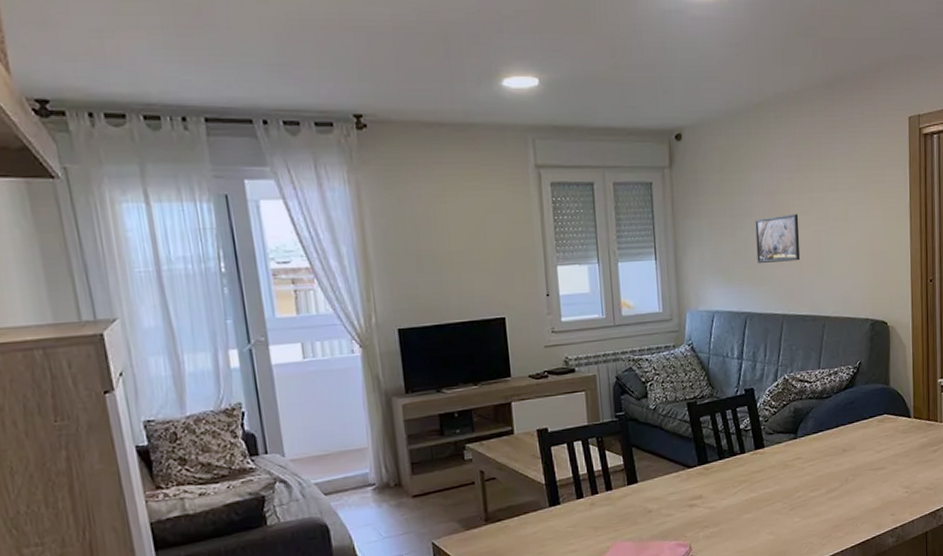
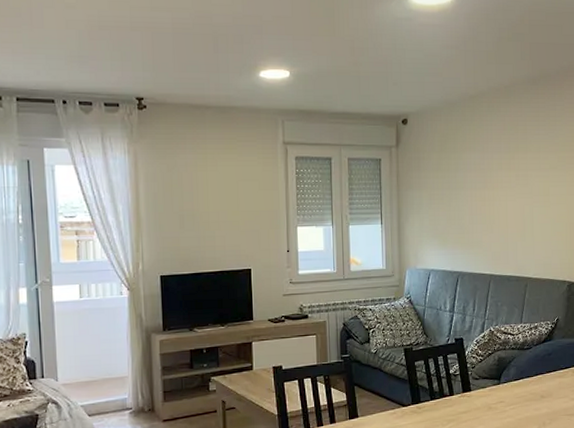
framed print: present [755,214,801,264] -> none [468,189,507,231]

